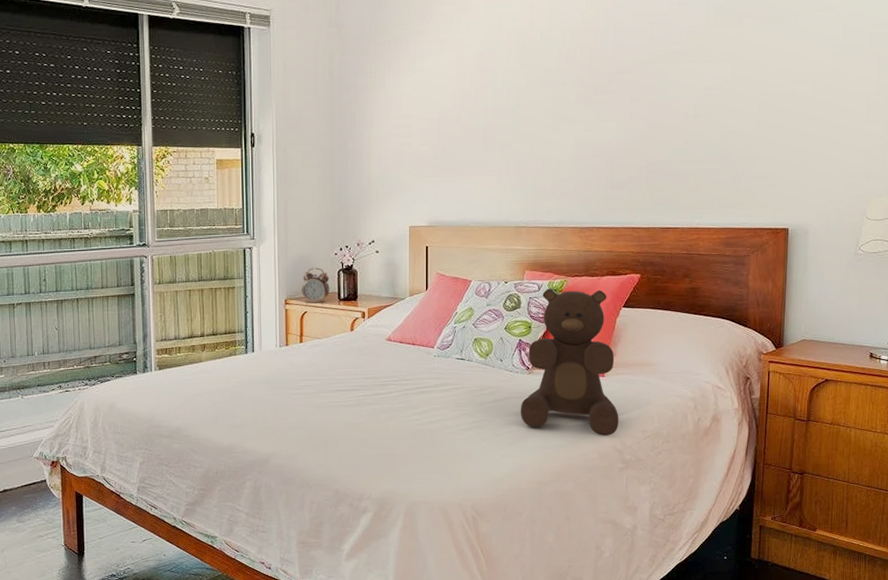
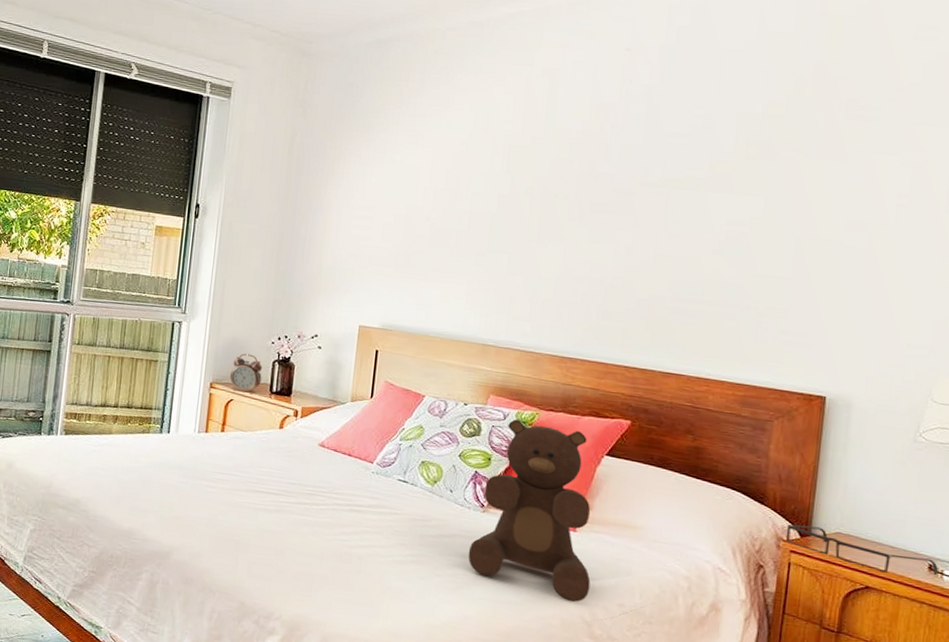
glasses: none [765,338,877,366] -> present [785,524,938,576]

